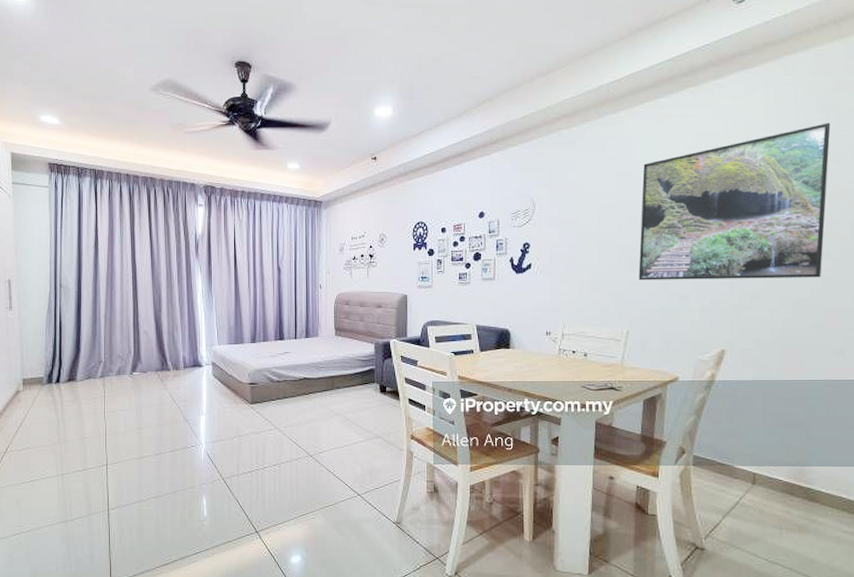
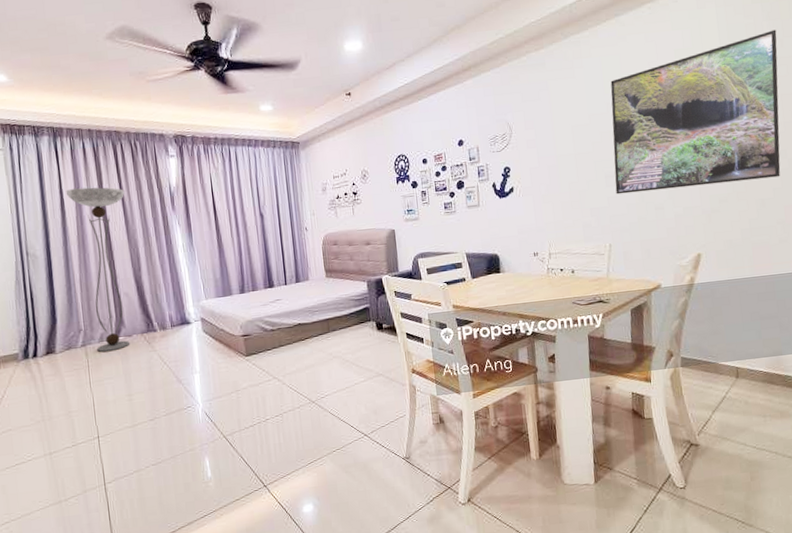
floor lamp: none [100,228,154,385] -> present [65,187,130,352]

